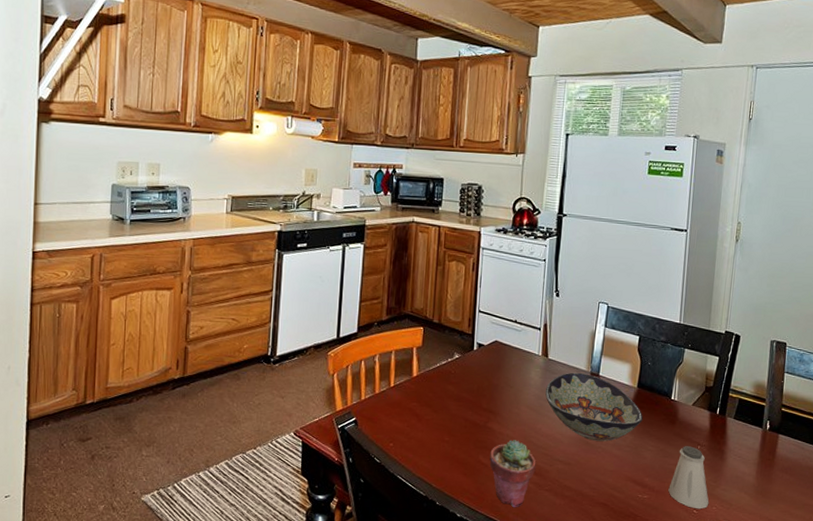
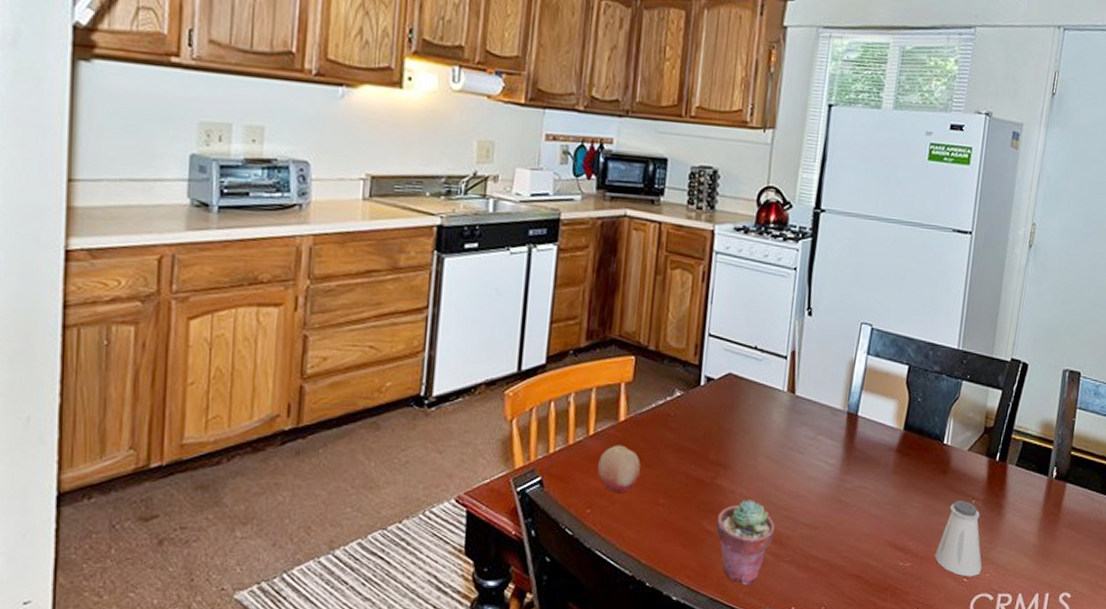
fruit: none [397,394,430,431] -> present [598,445,641,492]
decorative bowl: present [545,372,643,441] -> none [790,412,909,498]

